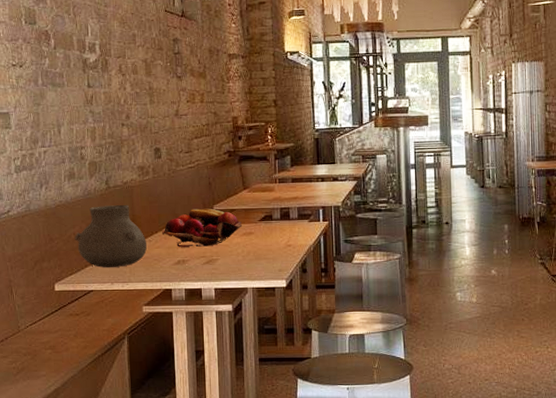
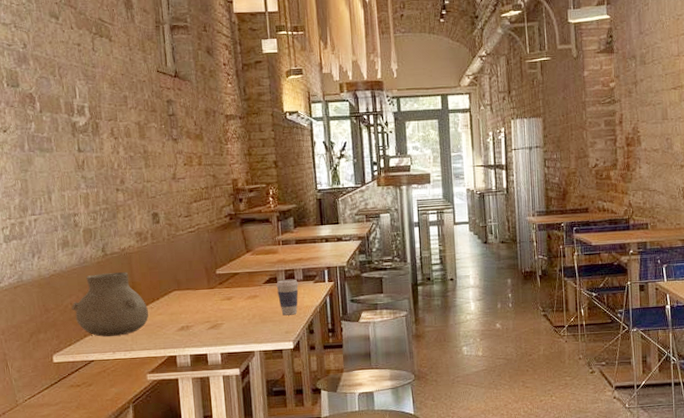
fruit basket: present [162,208,243,247] -> none [164,273,247,313]
coffee cup: none [271,217,293,254] -> present [276,279,299,316]

